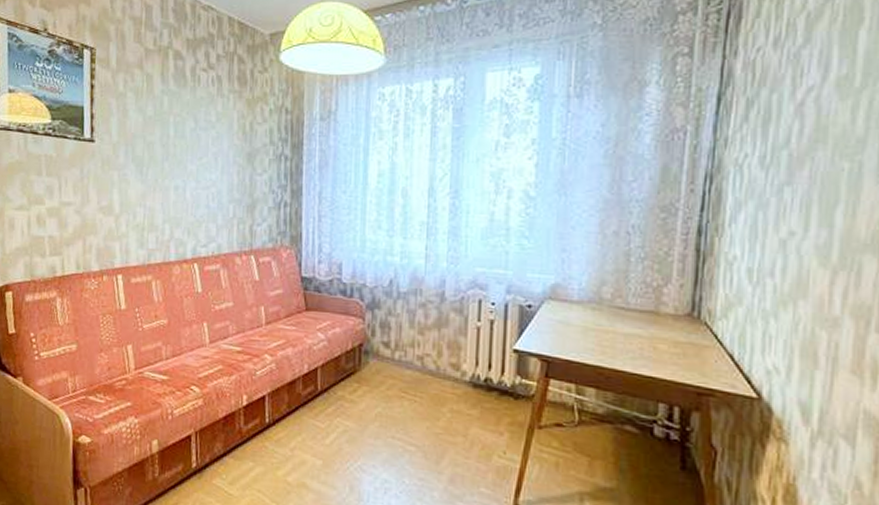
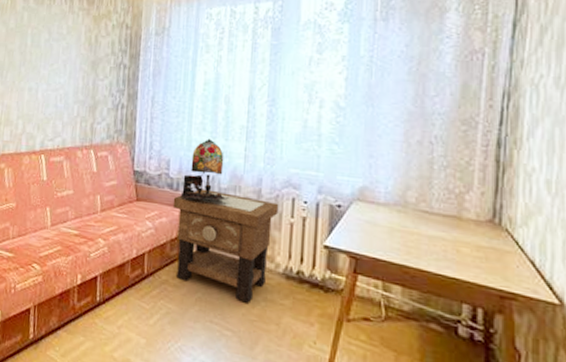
side table: none [347,294,464,416] -> present [172,189,279,303]
table lamp: none [355,238,410,308] -> present [180,139,230,201]

